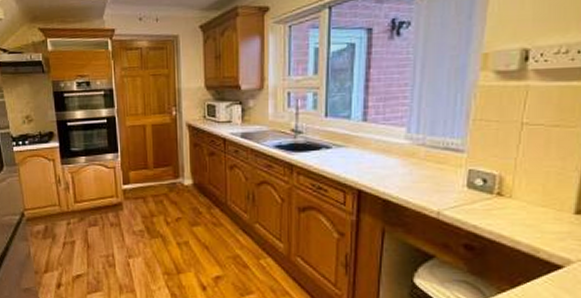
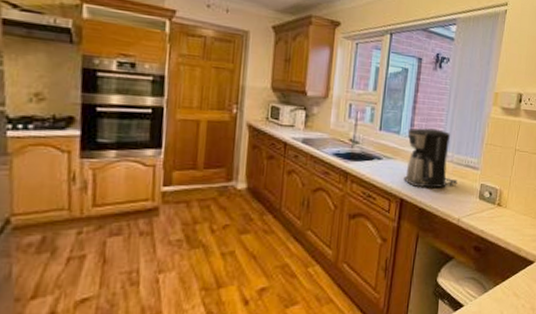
coffee maker: none [360,108,433,177] -> present [404,128,457,189]

